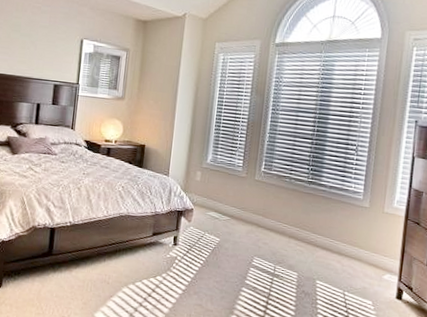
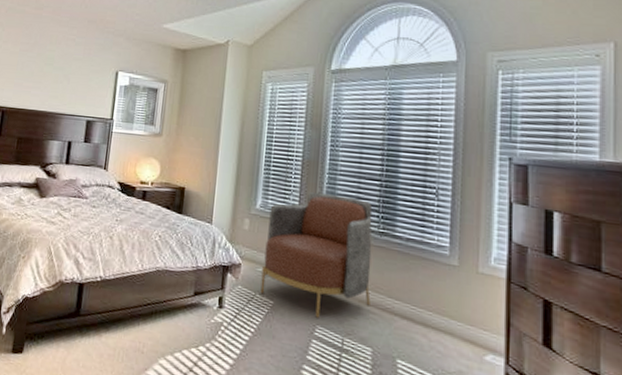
armchair: none [209,148,304,252] -> present [260,191,373,319]

